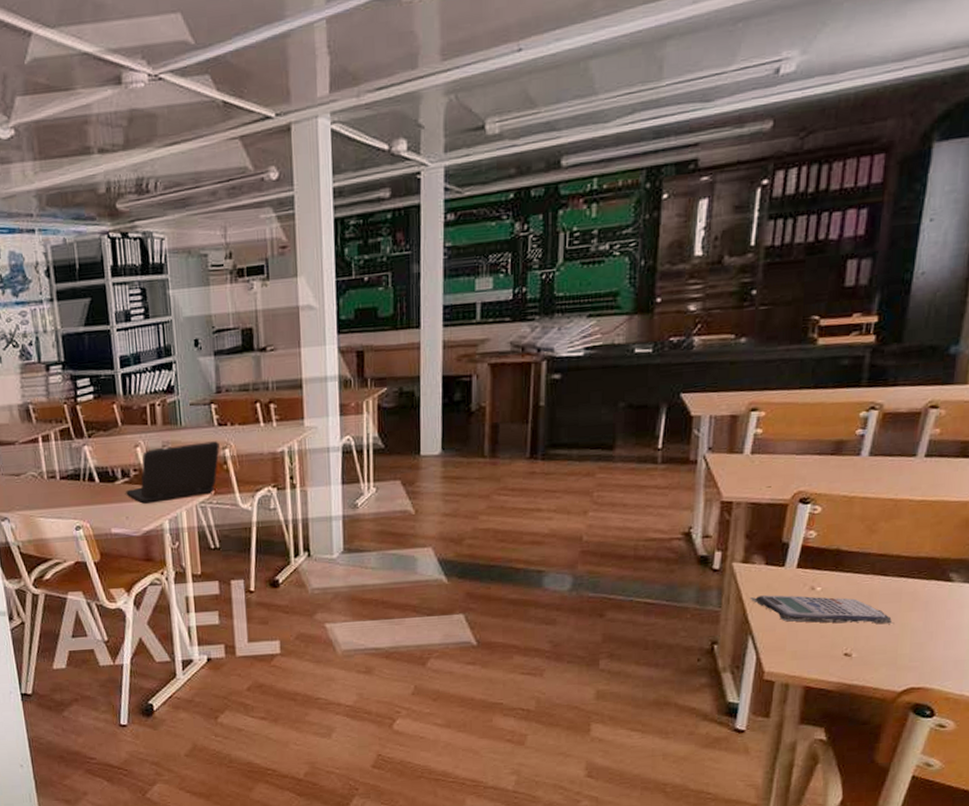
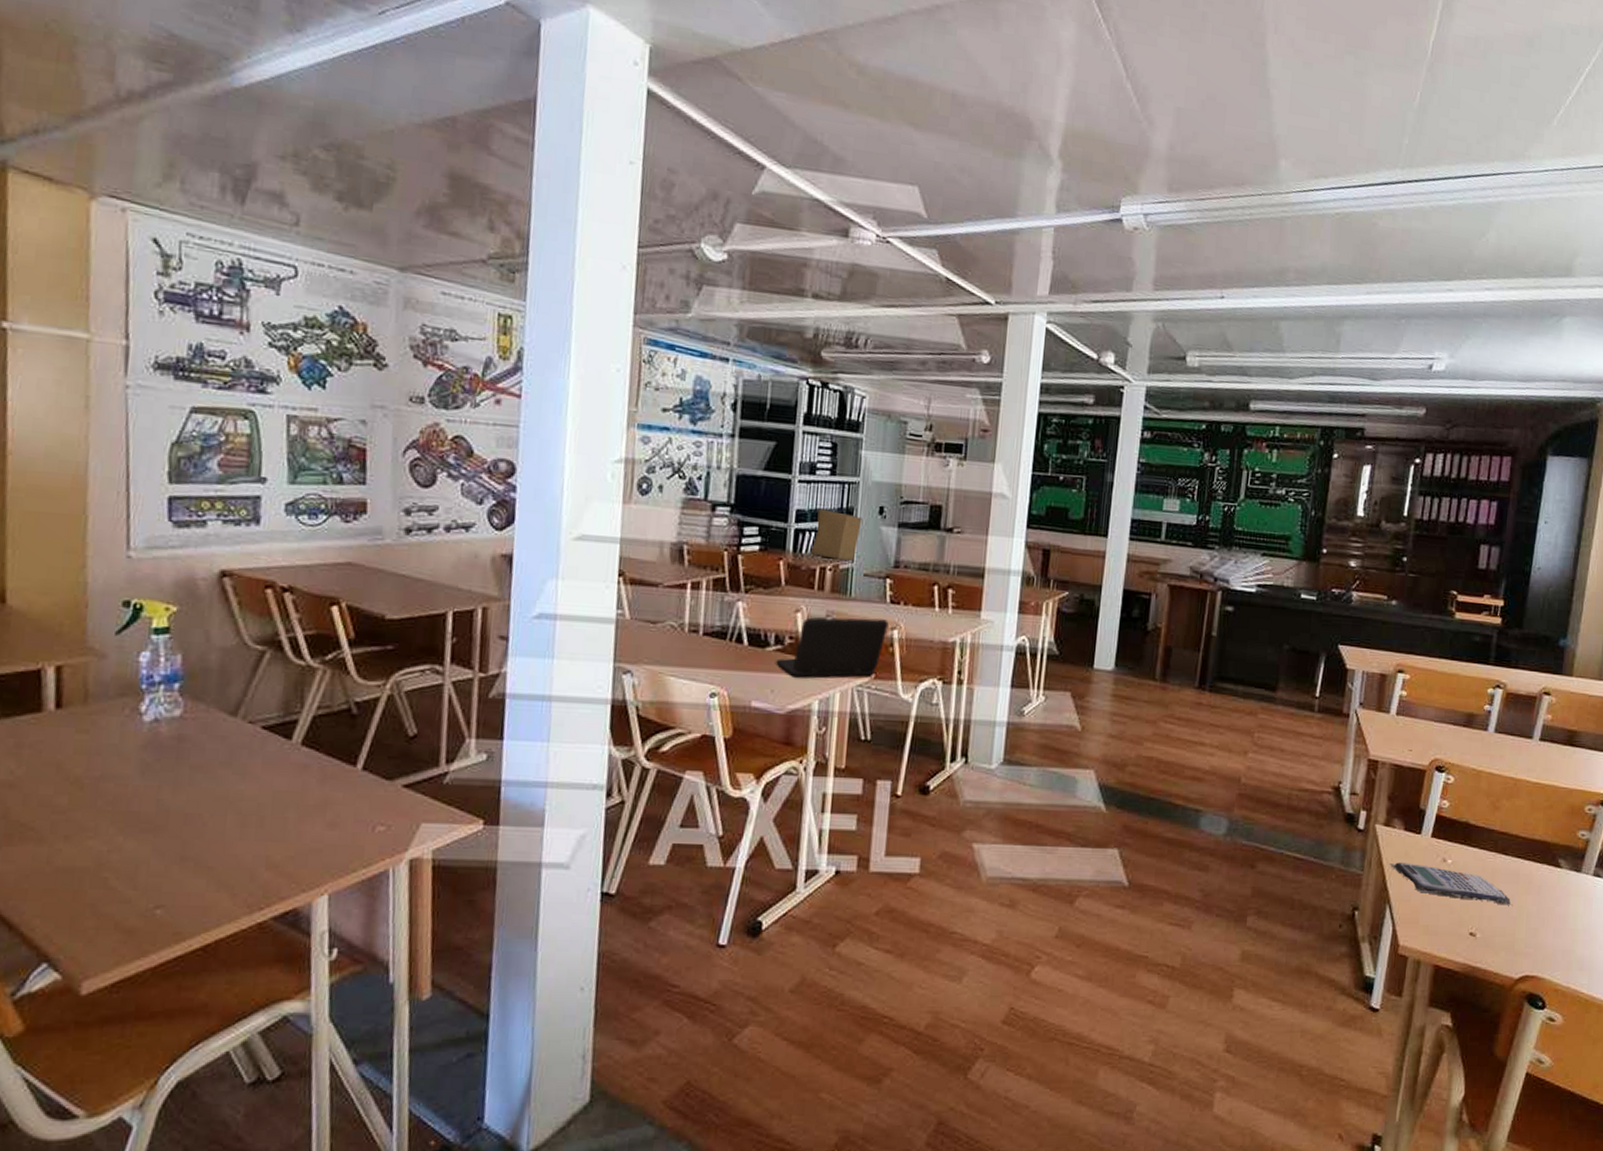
box: none [137,351,181,396] -> present [811,508,862,562]

